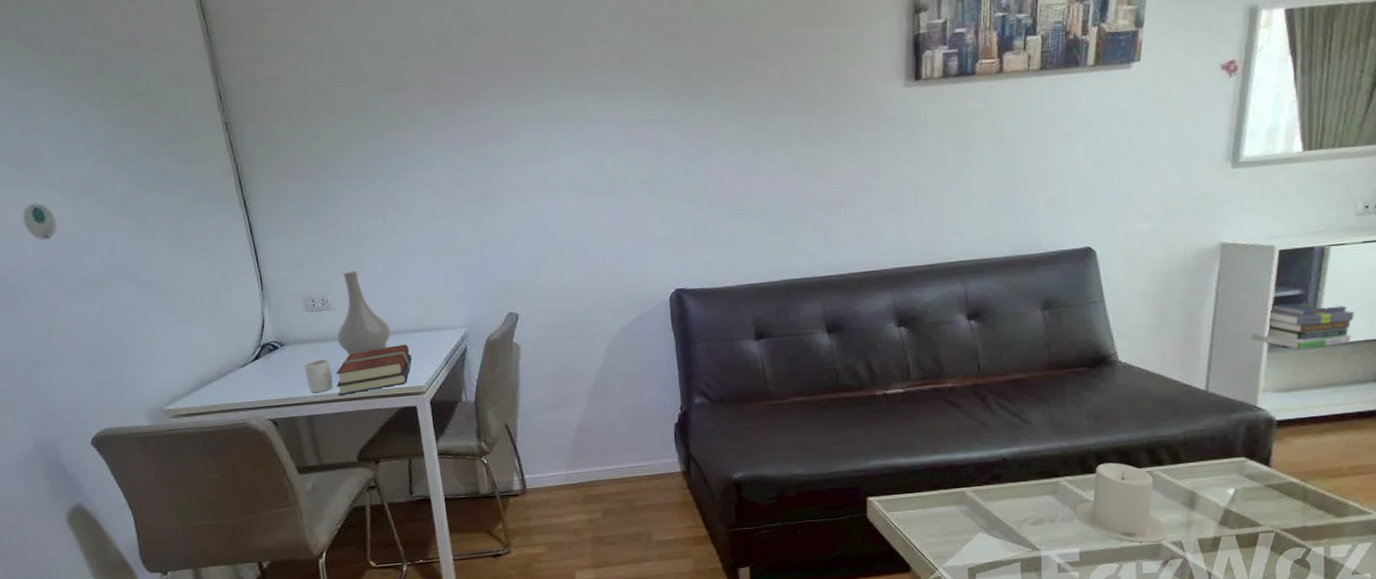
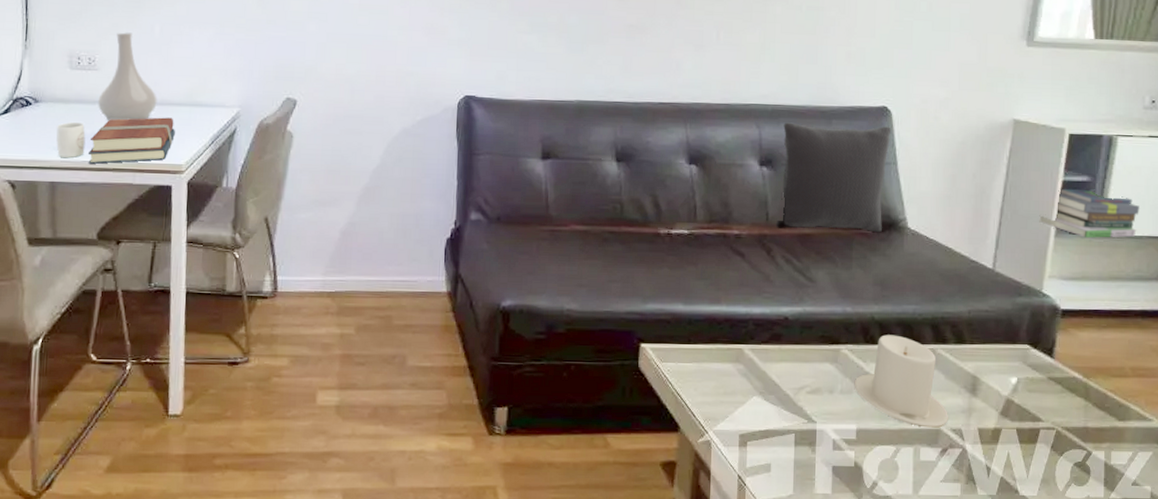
pillow: none [988,266,1097,377] -> present [776,122,892,233]

